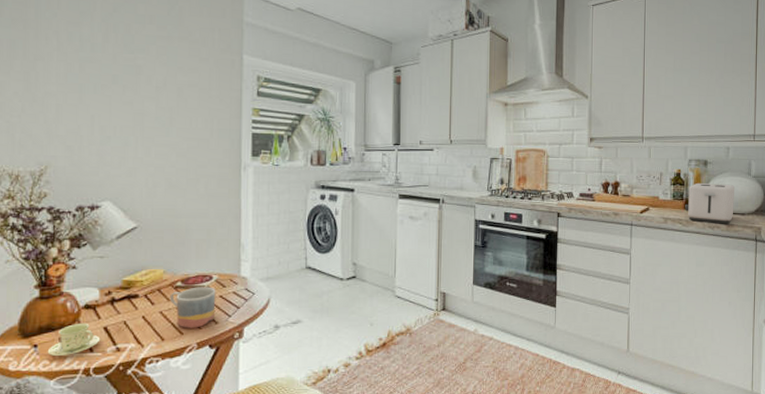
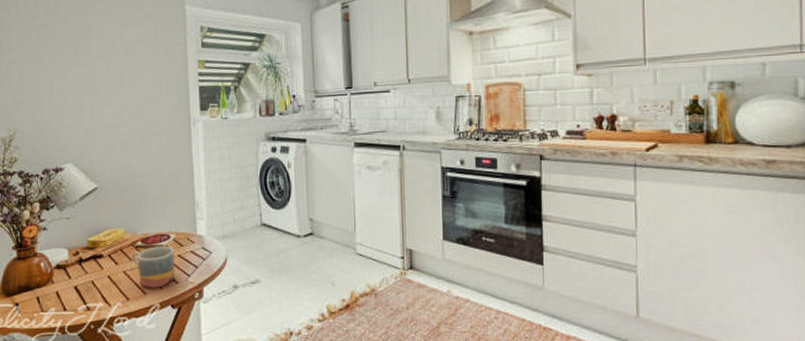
cup and saucer: present [47,323,101,356] -> none [27,282,72,314]
toaster: present [685,182,734,224] -> none [706,109,776,160]

